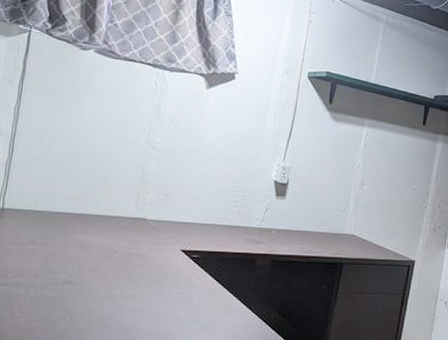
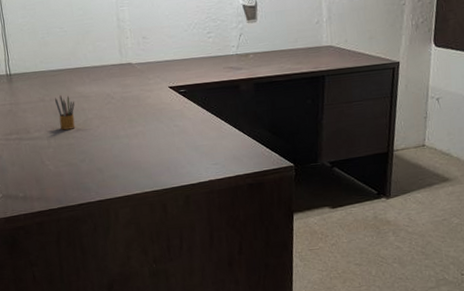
pencil box: none [46,241,71,280] -> present [54,95,75,130]

